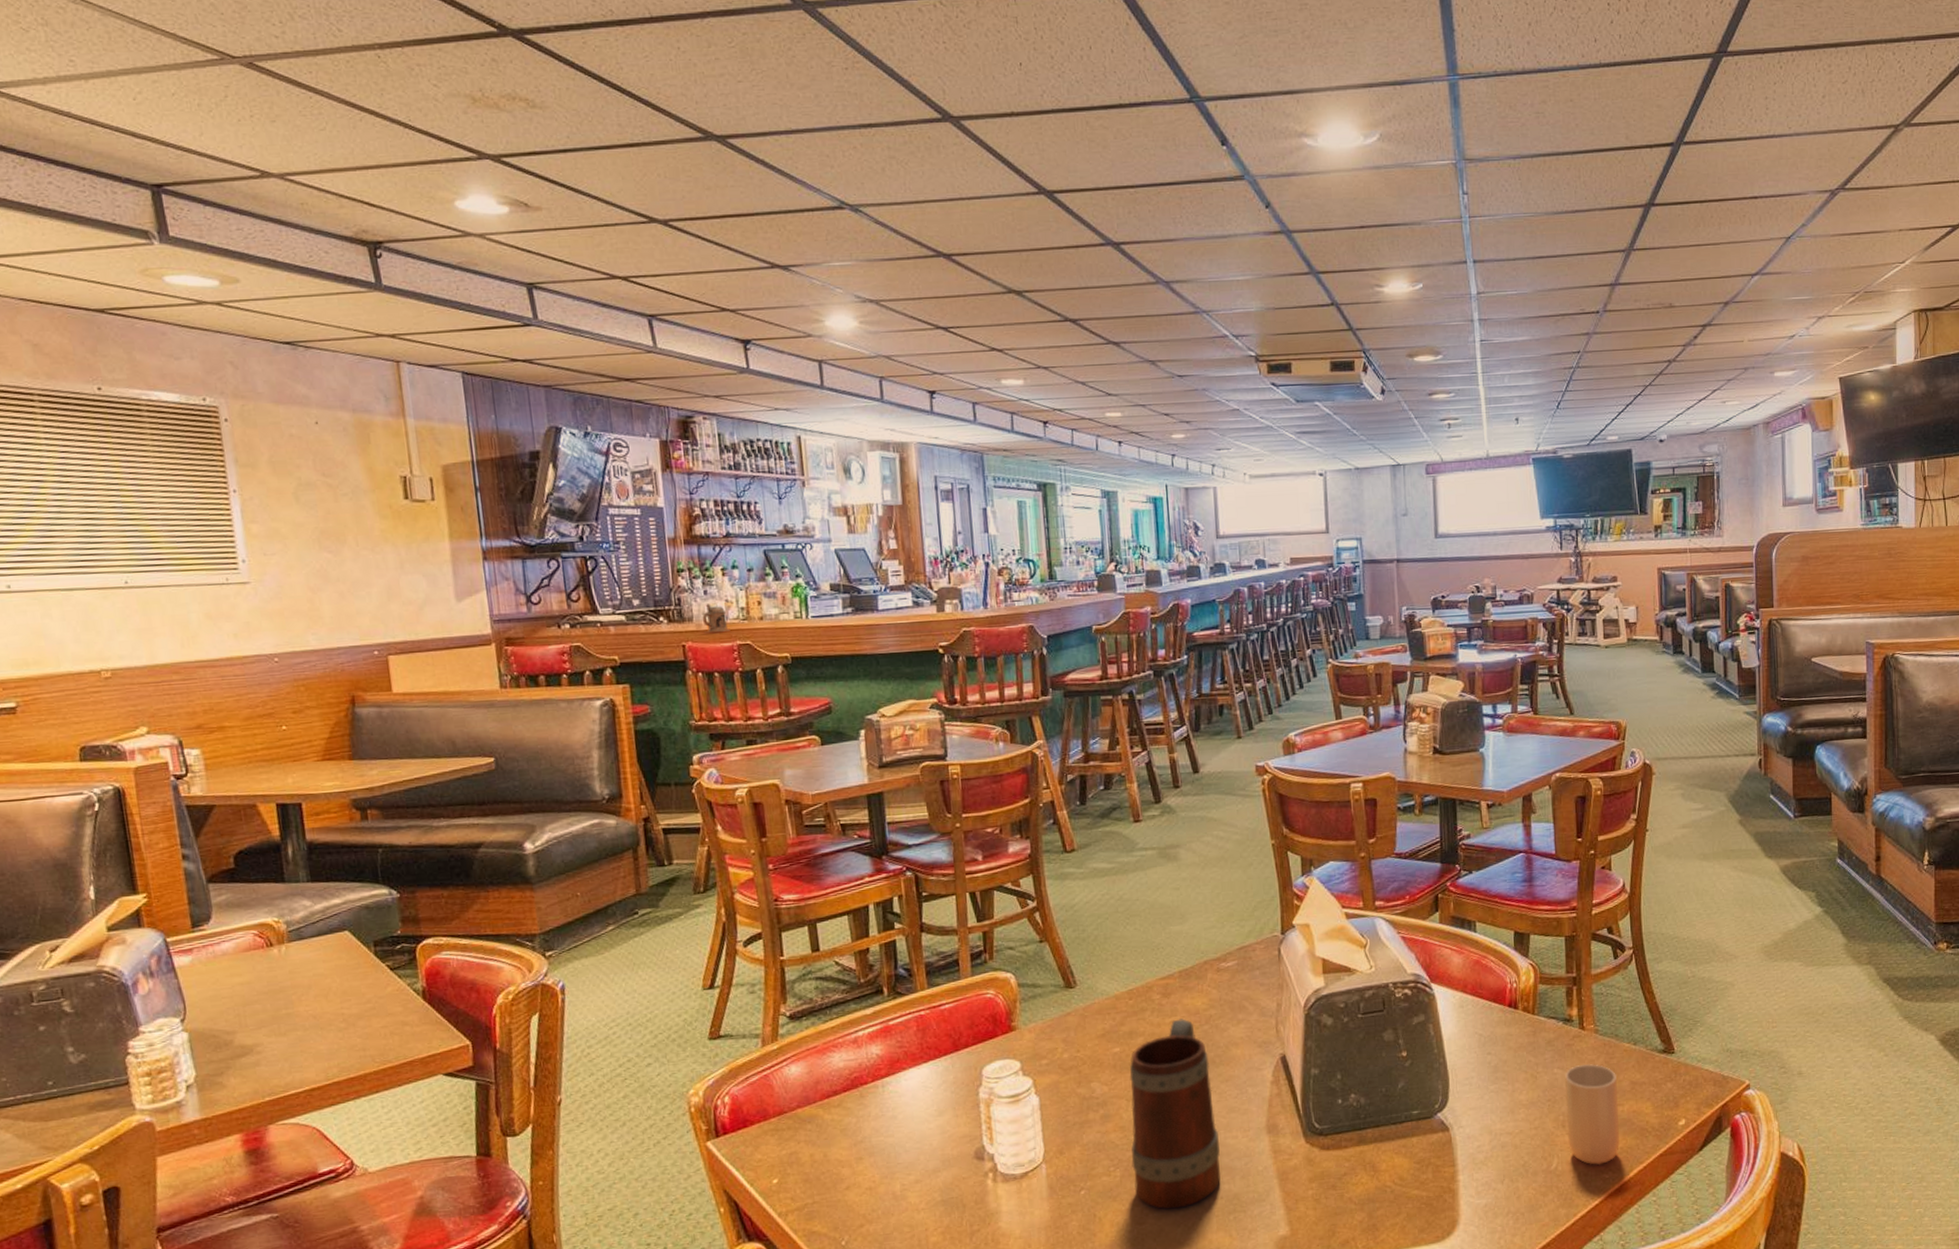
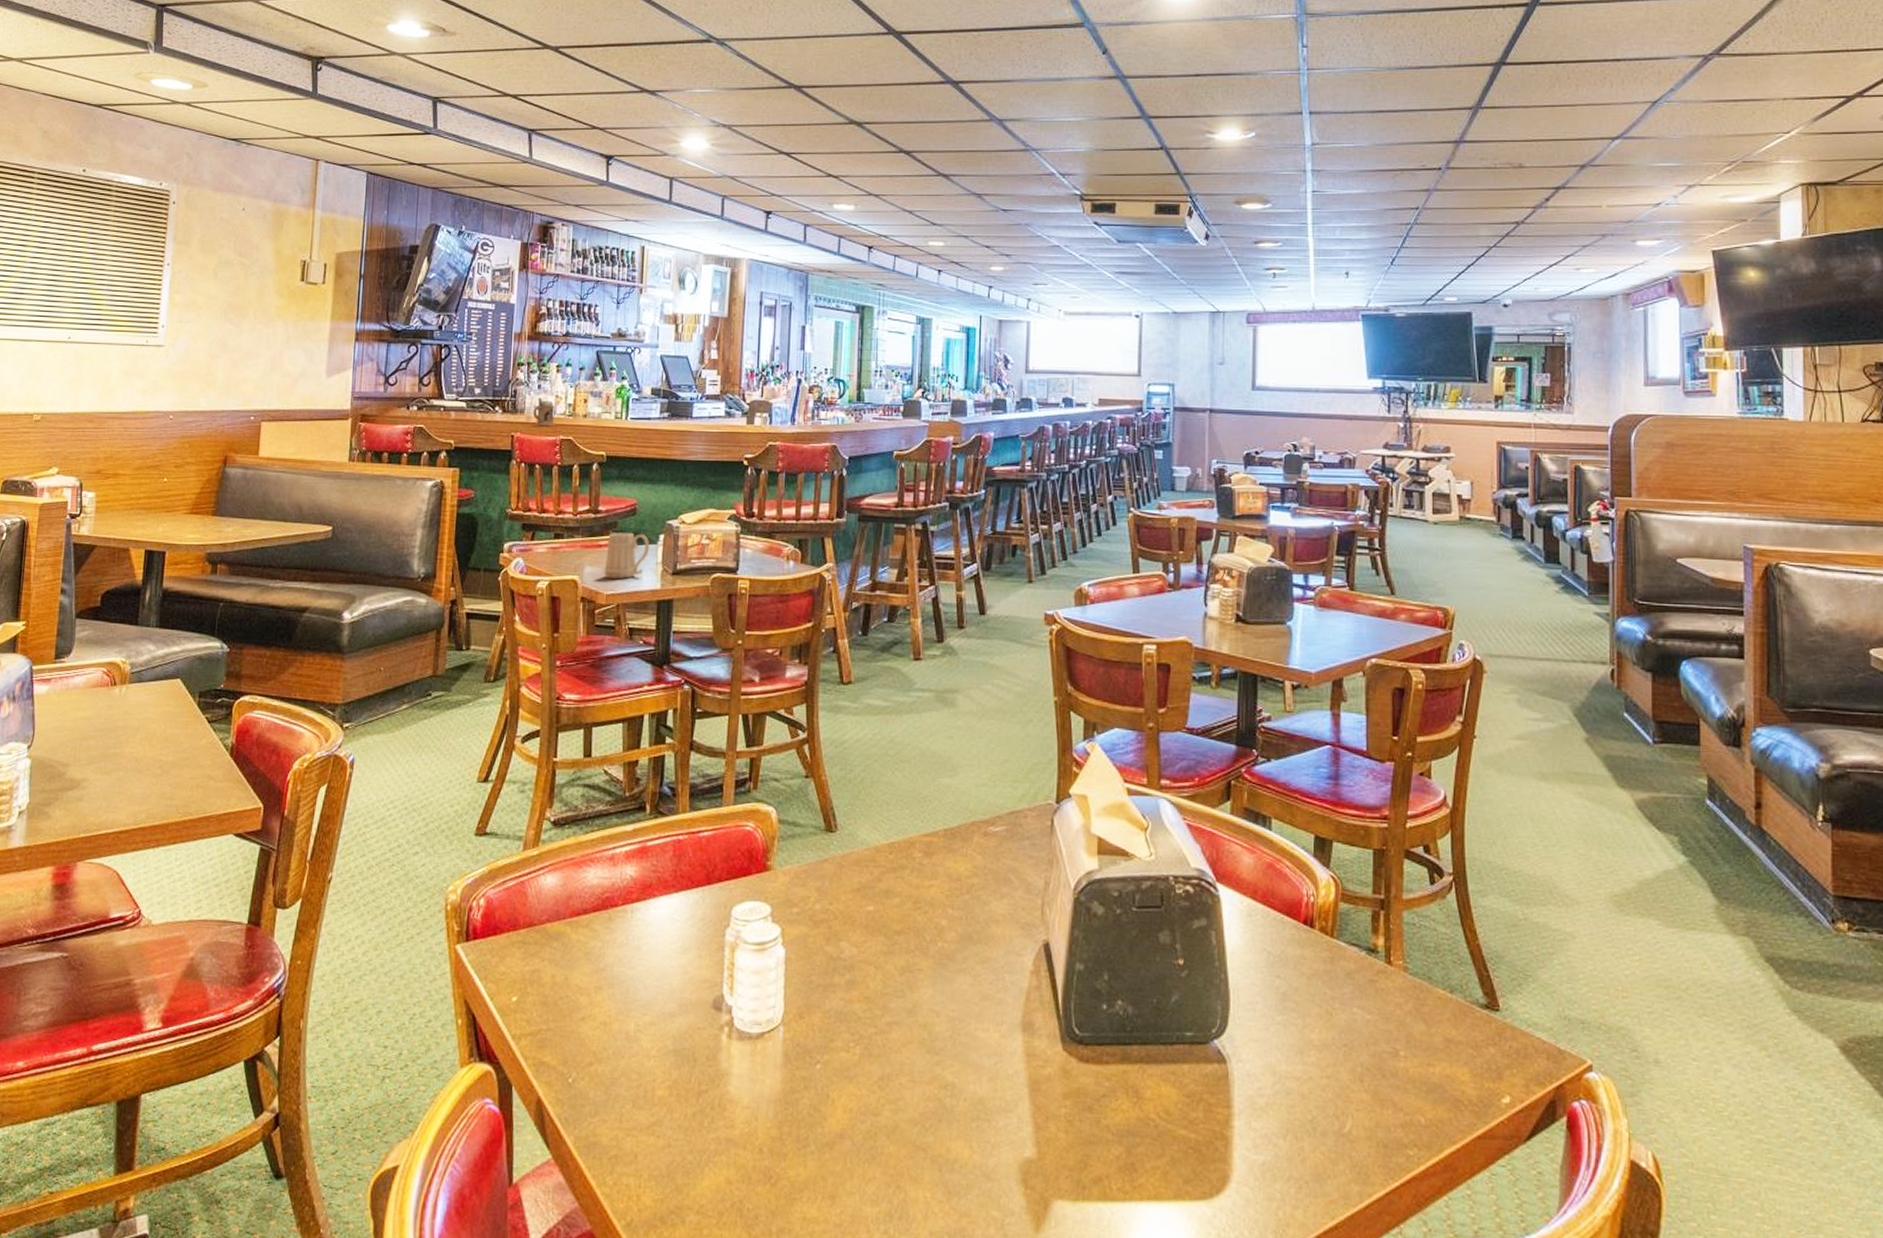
beer mug: none [805,730,851,779] -> present [604,532,649,579]
beer mug: present [1129,1018,1221,1209] -> none [872,883,968,1104]
cup: present [1565,1063,1619,1166] -> none [1364,1007,1428,1138]

